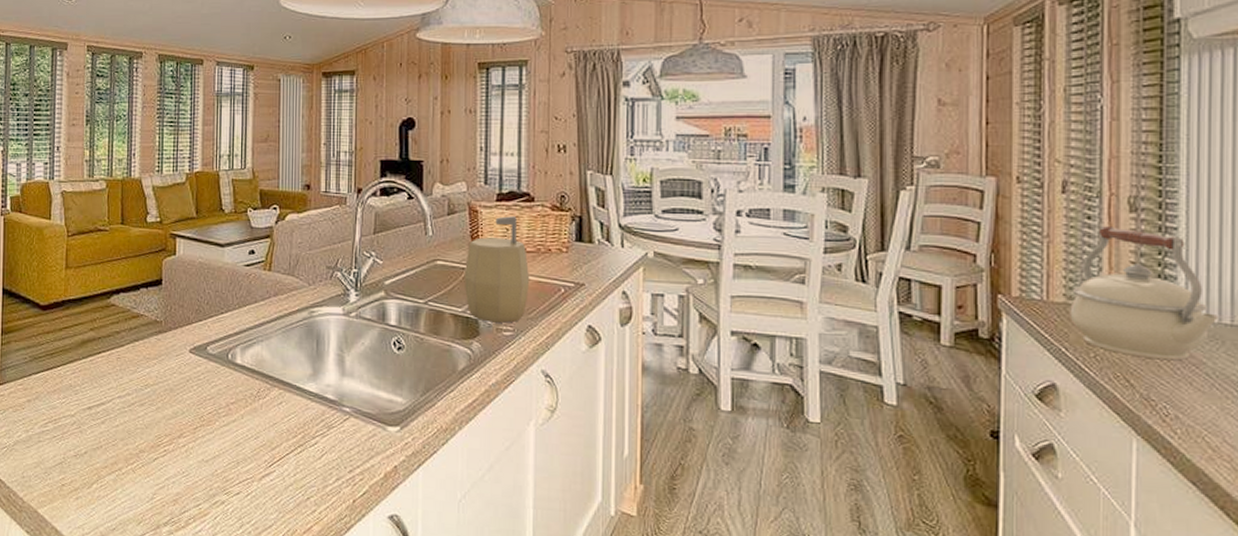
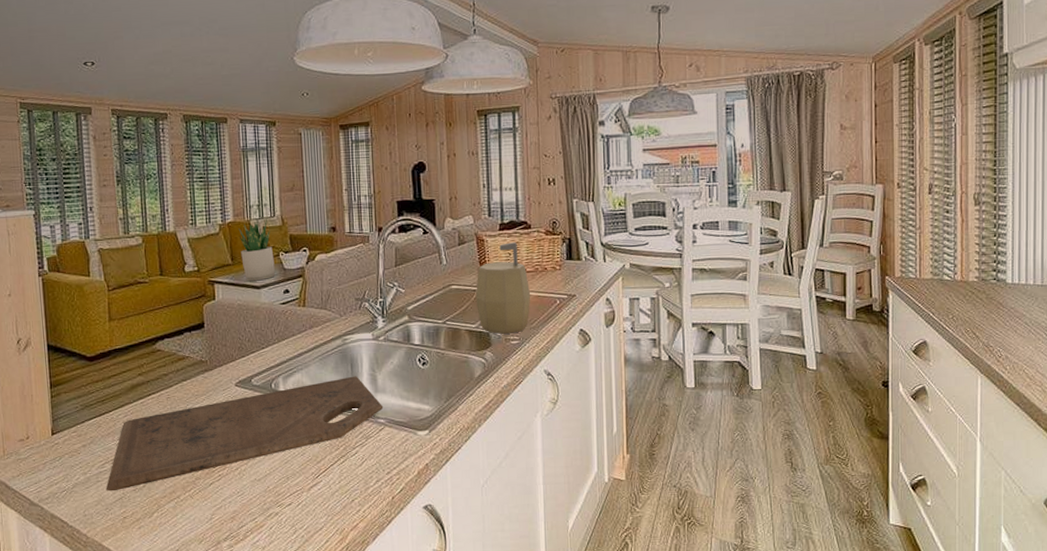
cutting board: none [46,354,350,455] -> present [106,376,384,492]
planter: none [206,170,242,238] -> present [238,218,275,281]
kettle: present [1070,226,1219,361] -> none [935,217,1034,316]

